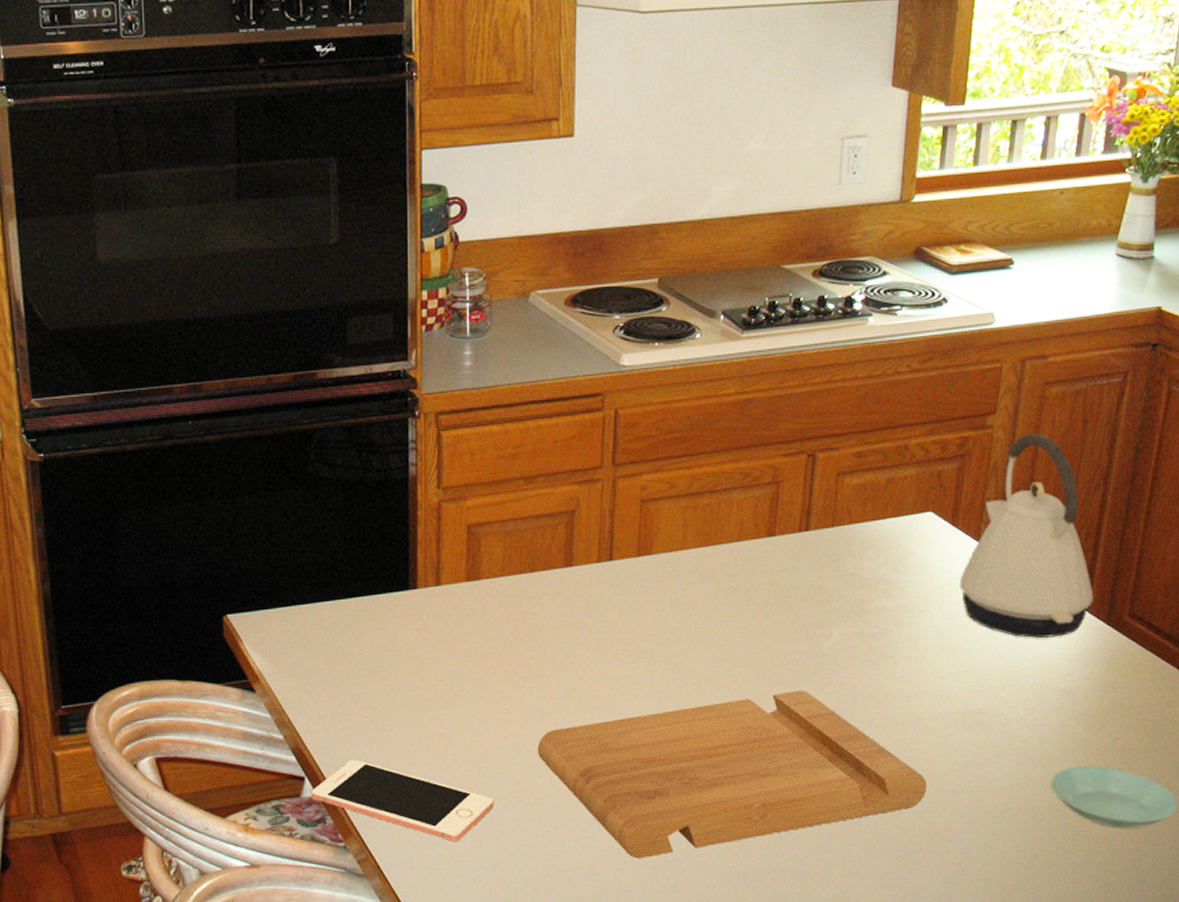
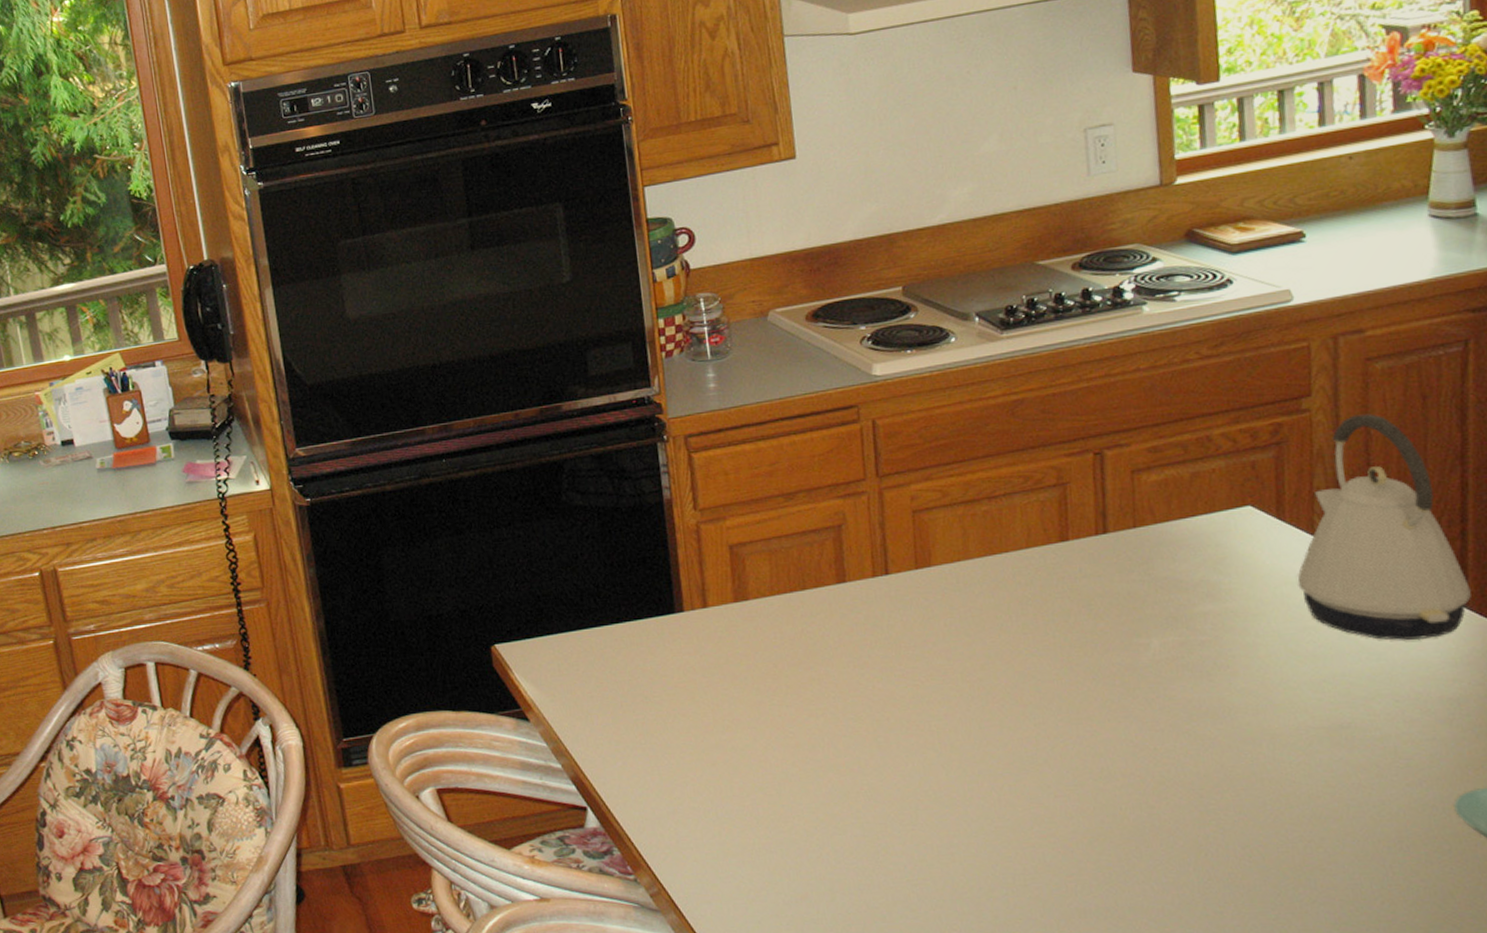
cell phone: present [311,760,495,841] -> none [595,788,790,874]
cutting board: present [537,690,927,858] -> none [830,705,1296,894]

